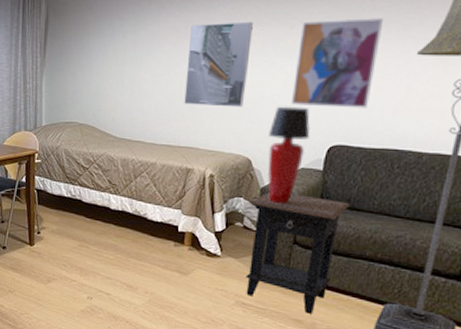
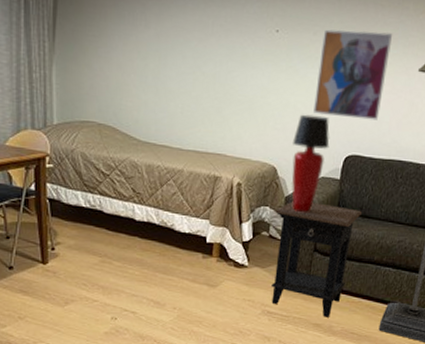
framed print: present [184,21,253,108] -> none [211,20,279,114]

